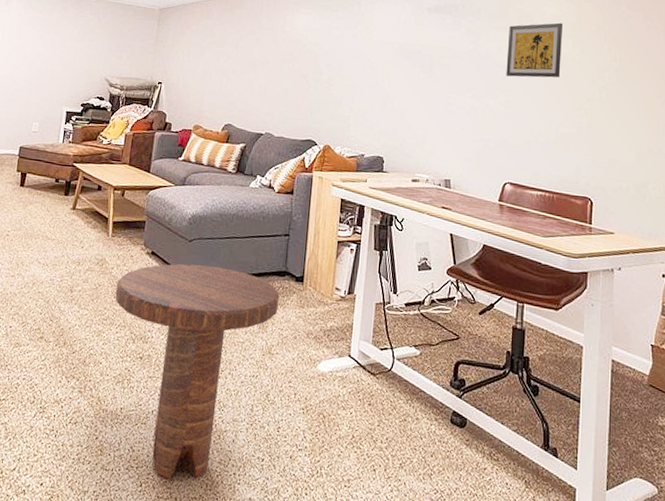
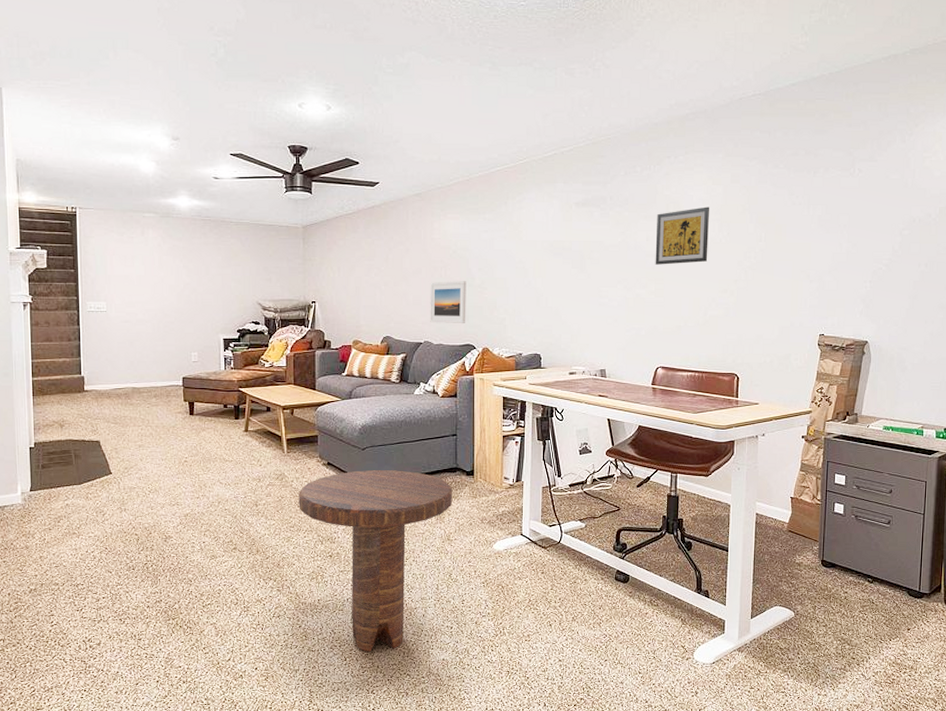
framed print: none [273,73,314,118] -> present [430,281,466,323]

